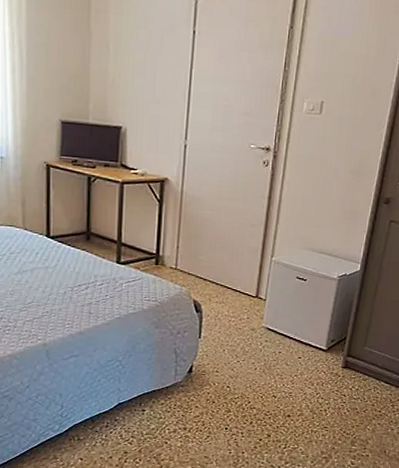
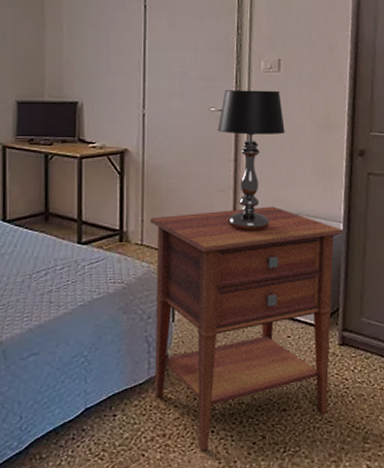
nightstand: none [179,243,360,443] -> present [149,206,343,451]
table lamp: none [255,128,320,265] -> present [217,90,285,231]

